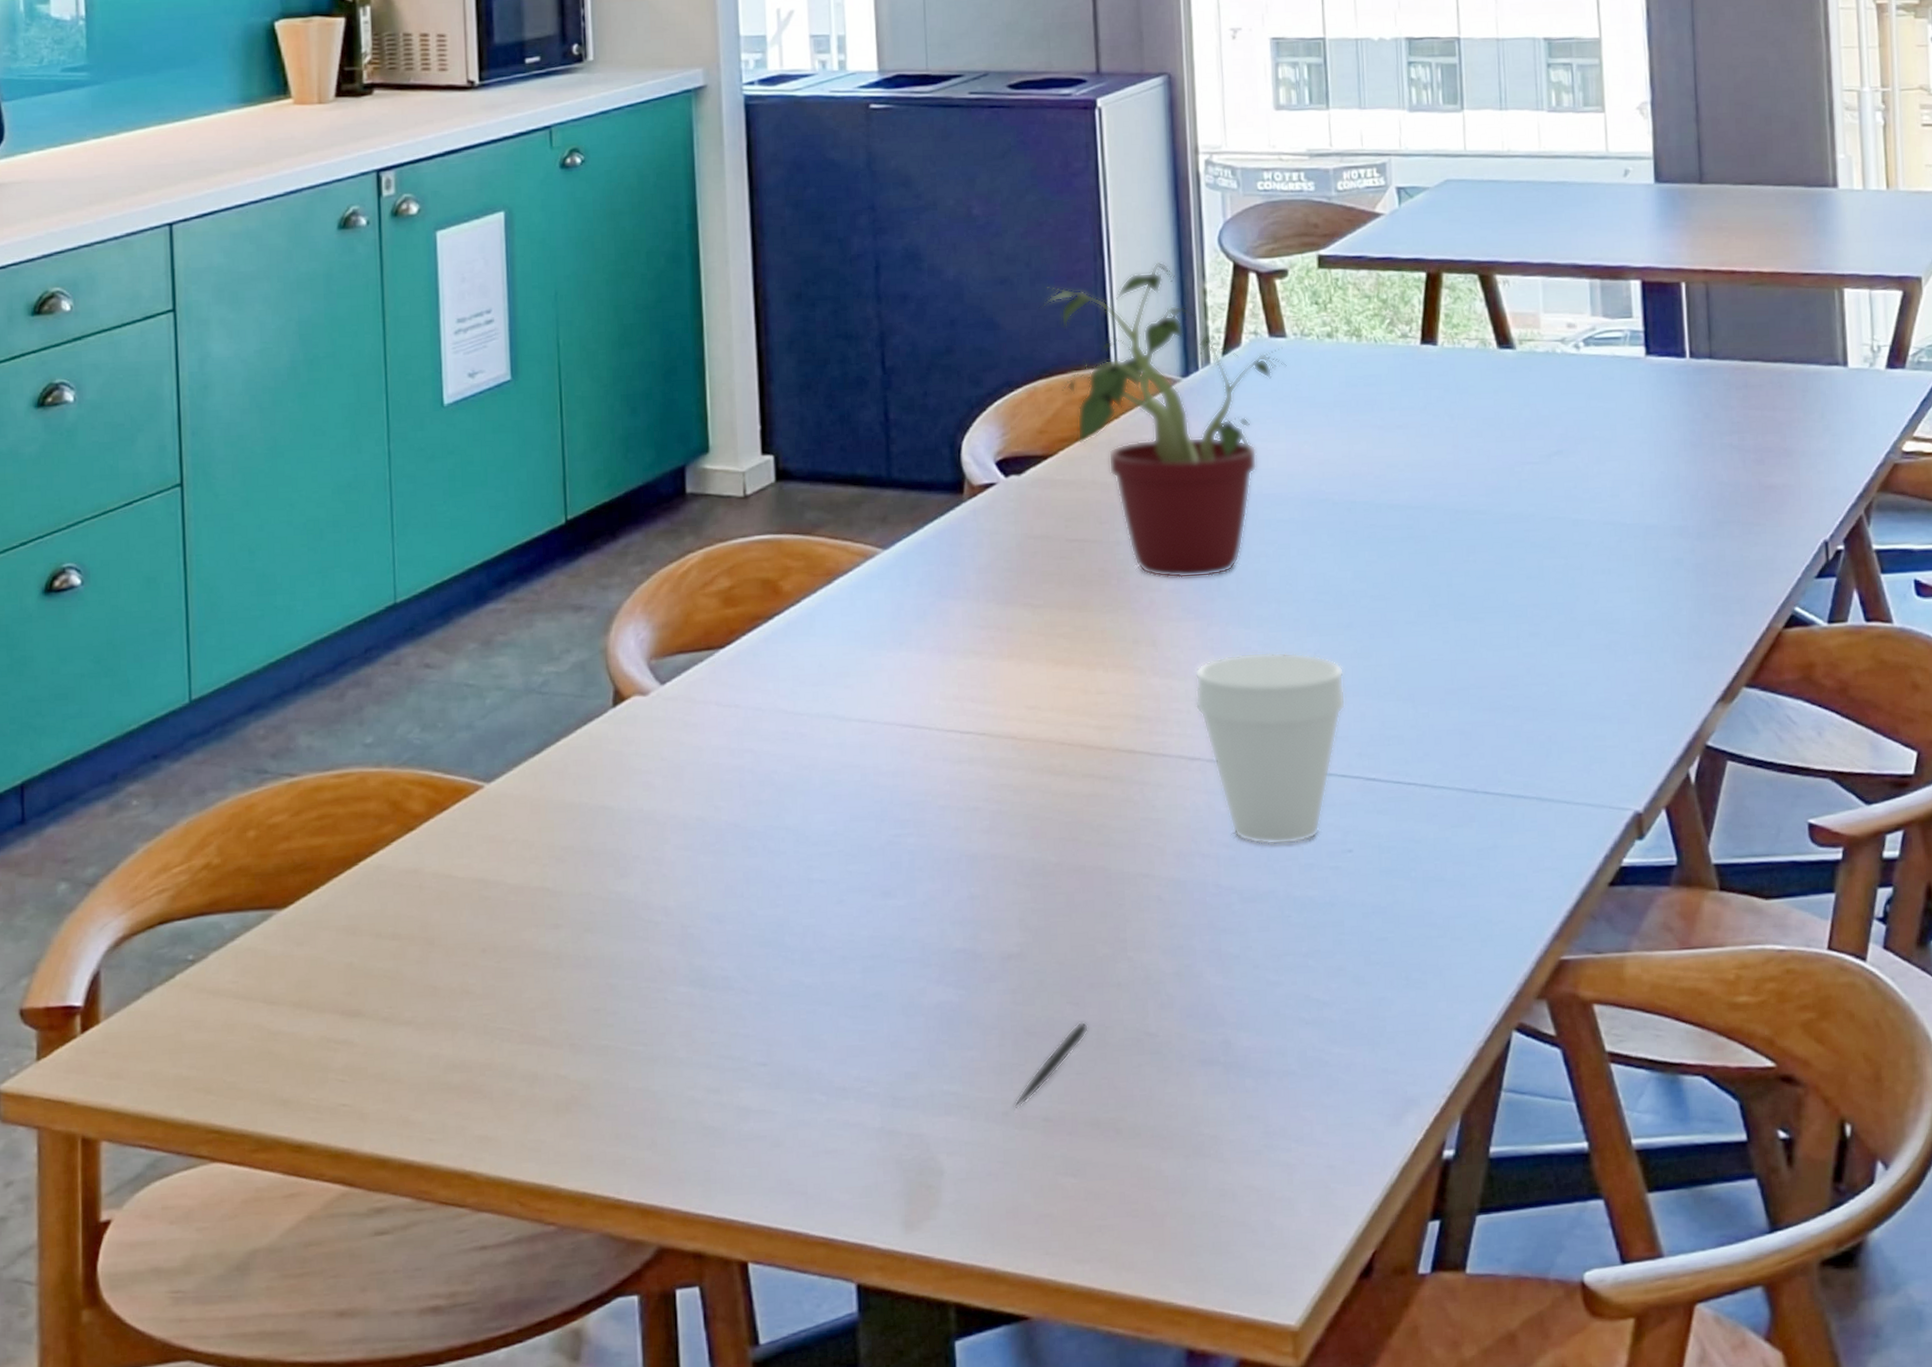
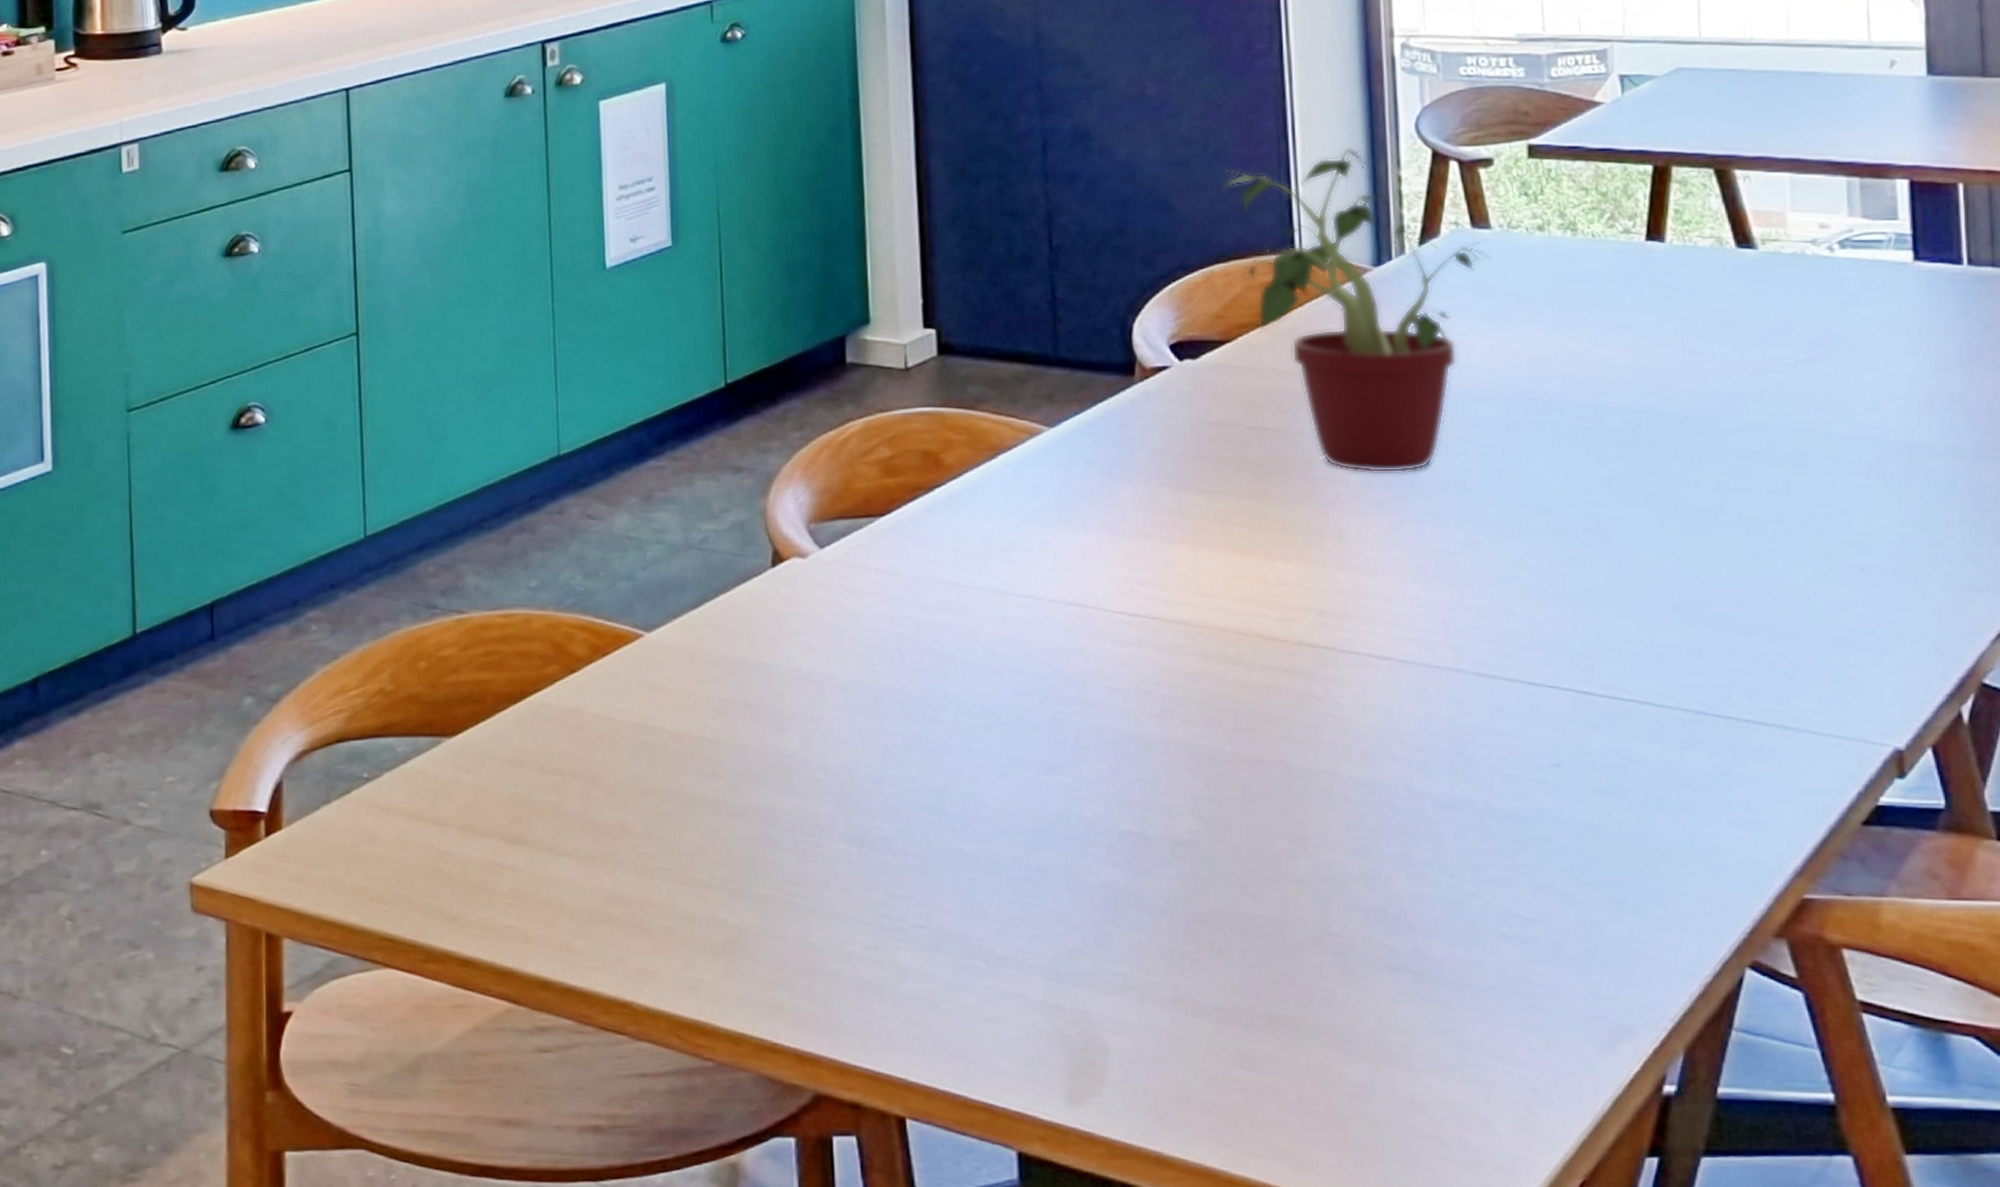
pen: present [1014,1021,1089,1109] -> none [1184,914,1266,996]
cup: present [1194,651,1346,845] -> none [1385,553,1556,753]

